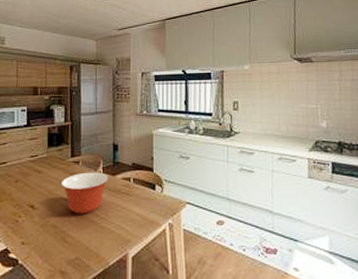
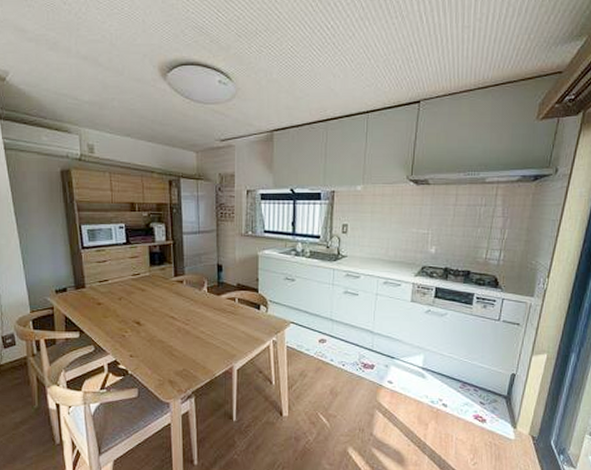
mixing bowl: present [61,172,109,214] -> none [166,291,214,331]

